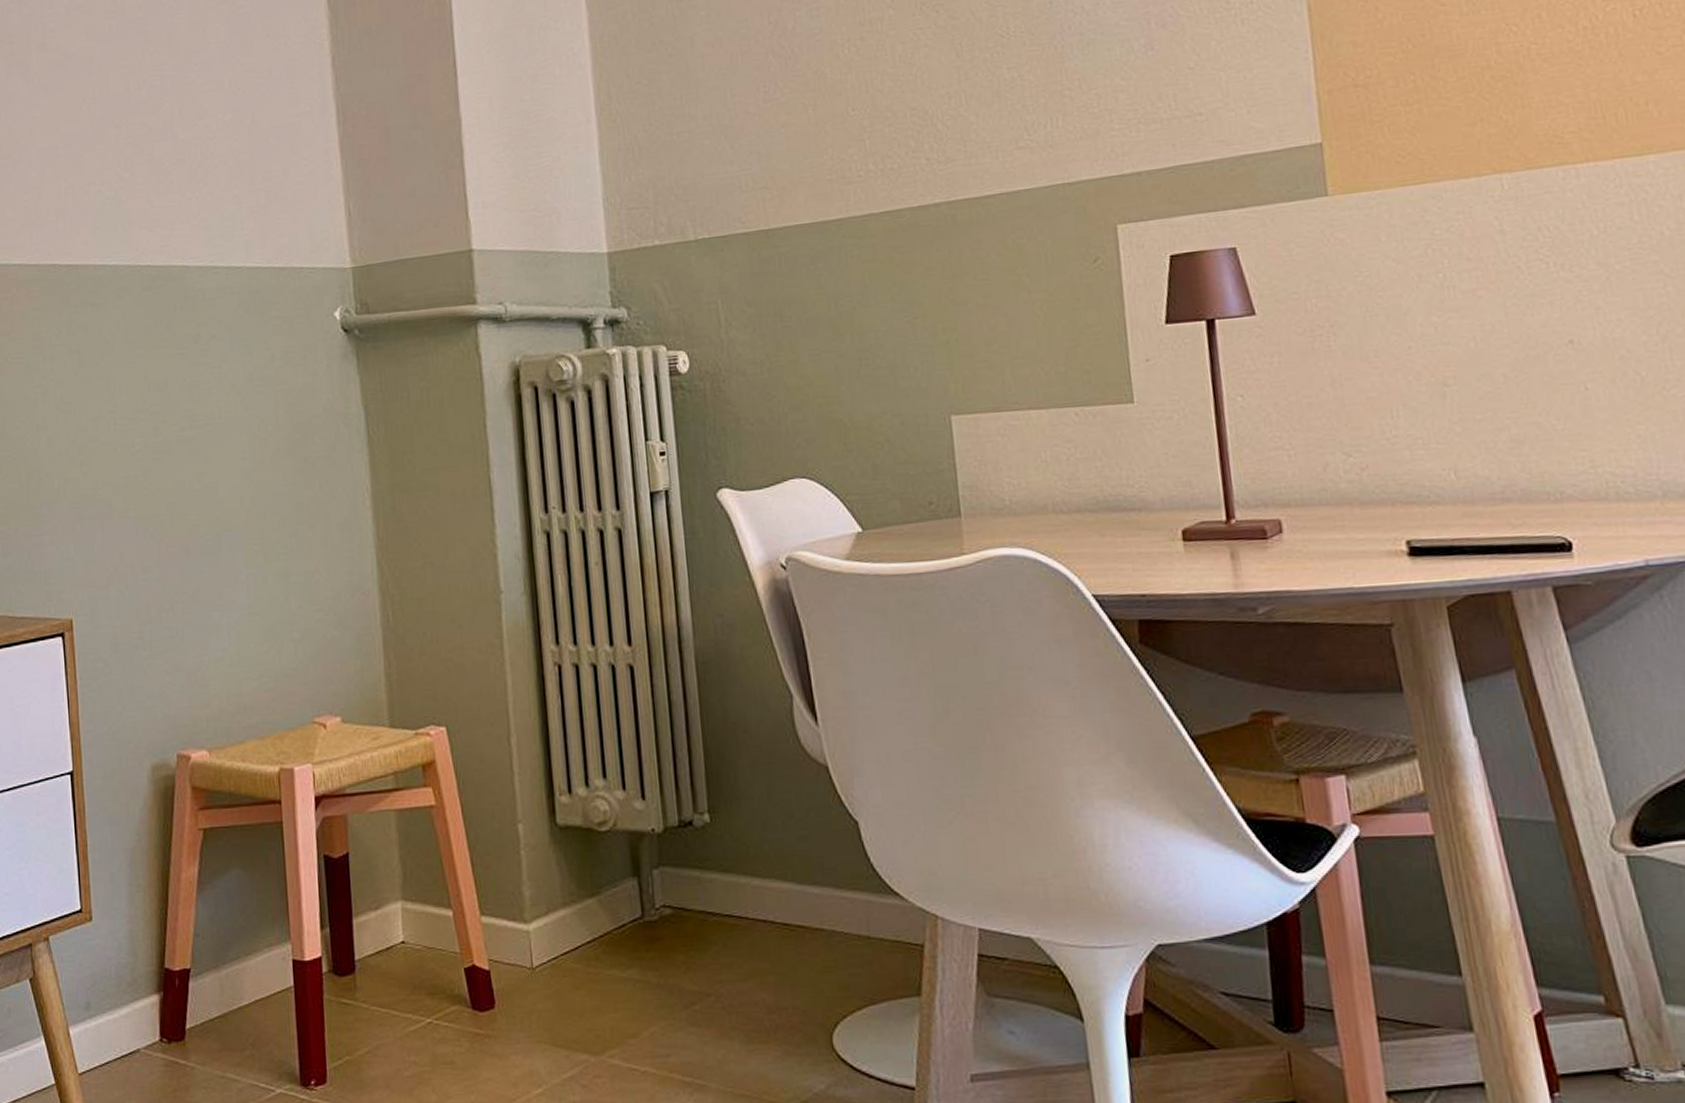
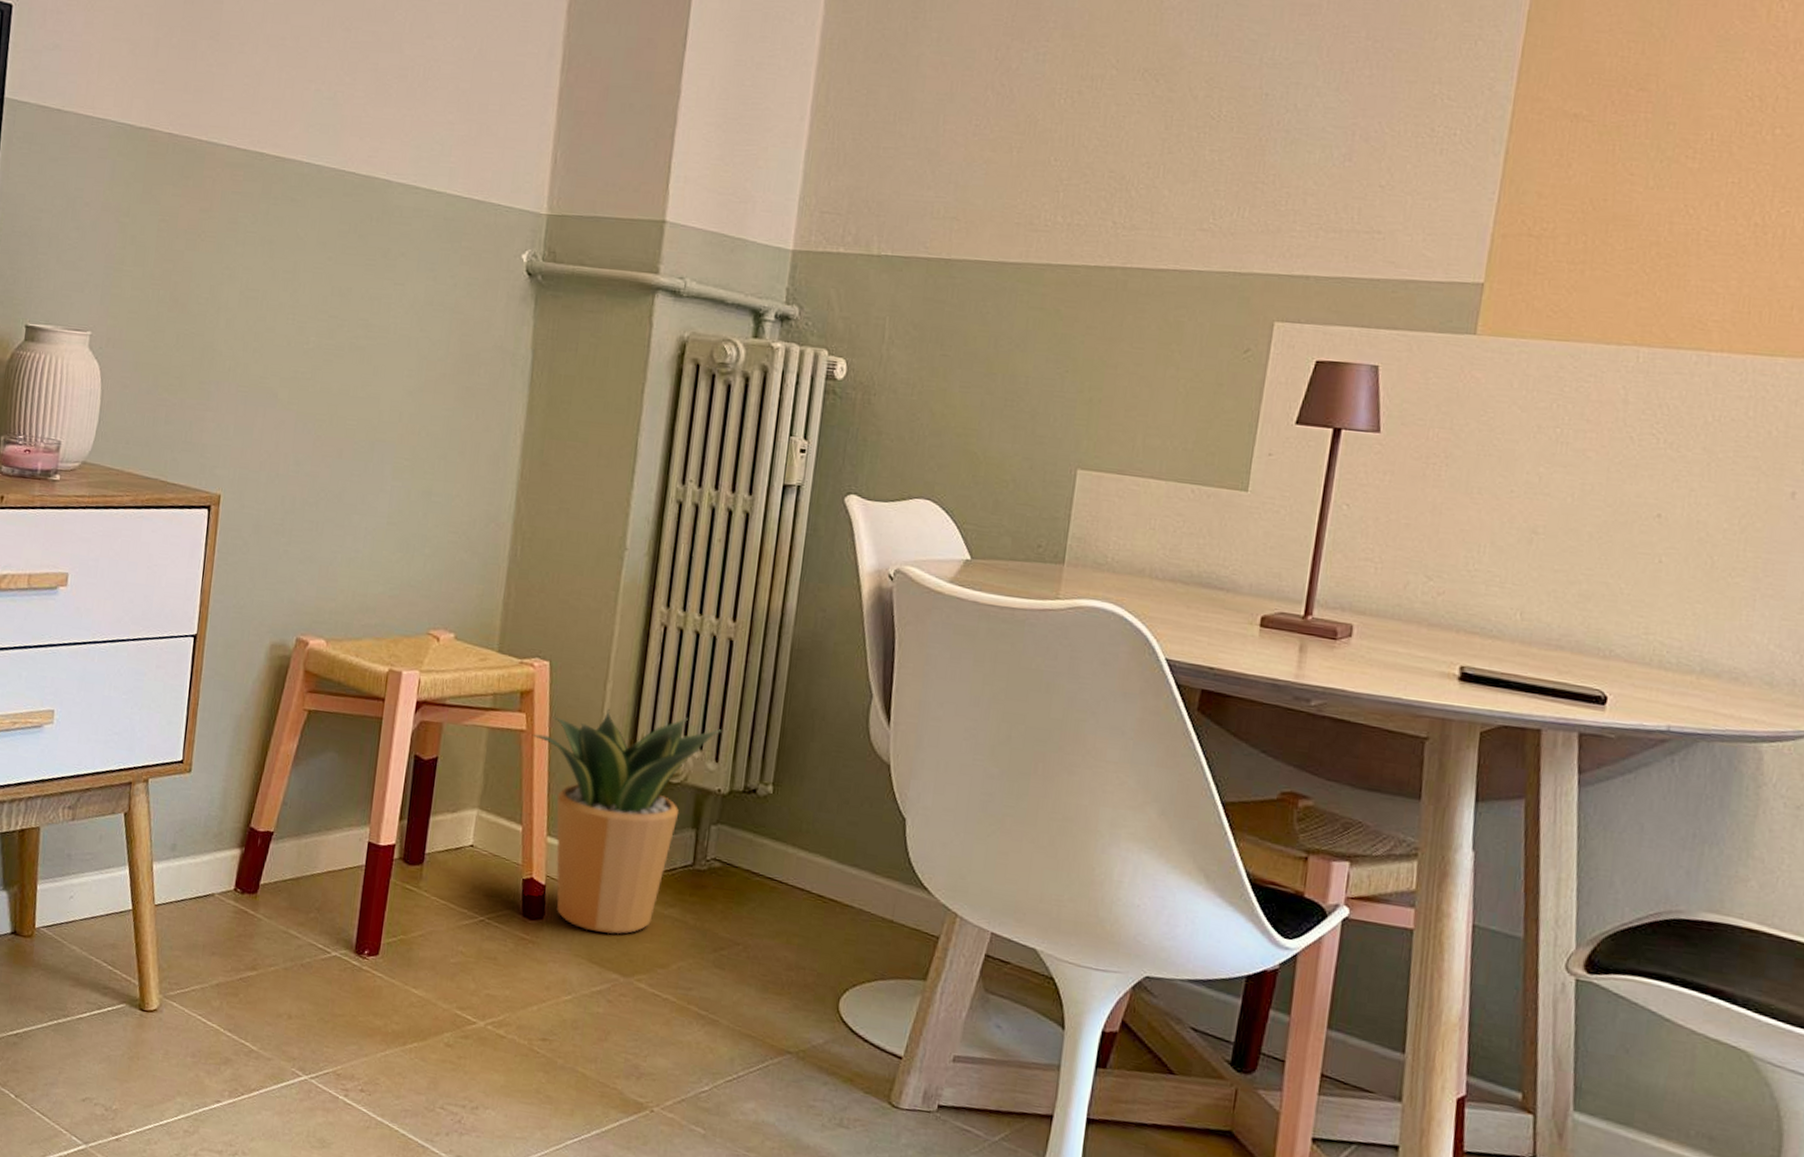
potted plant: none [442,758,643,1011] -> present [531,709,723,935]

